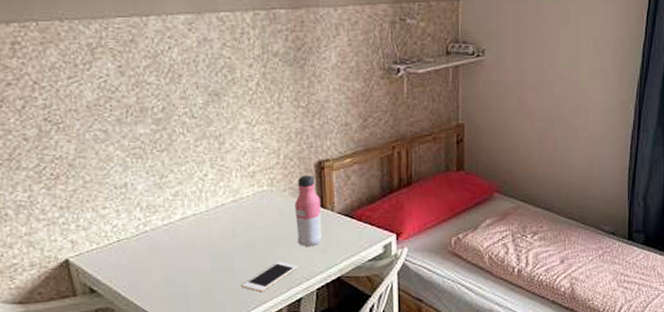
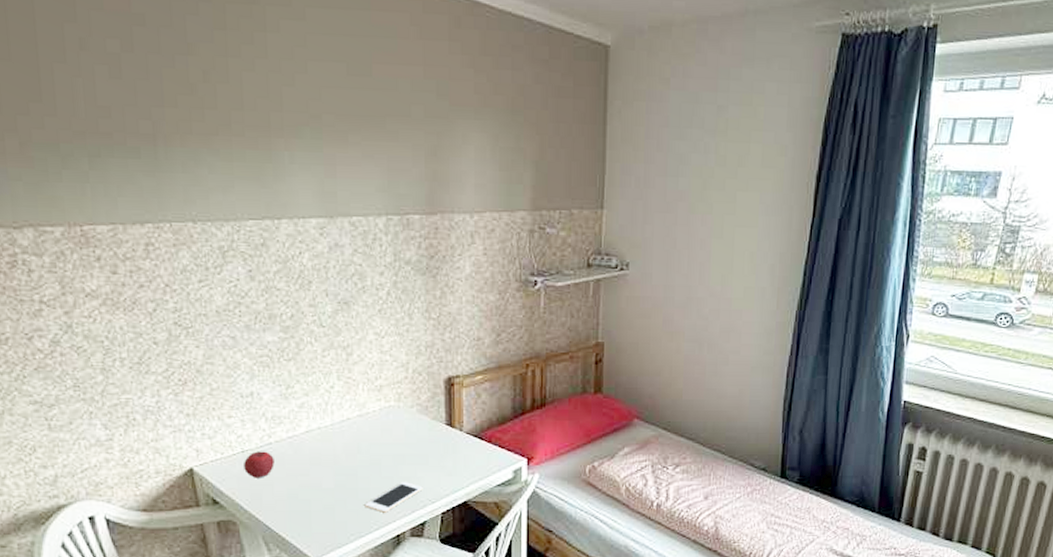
apple: none [120,239,151,266] -> present [244,451,275,478]
water bottle: present [295,175,322,247] -> none [422,392,449,468]

